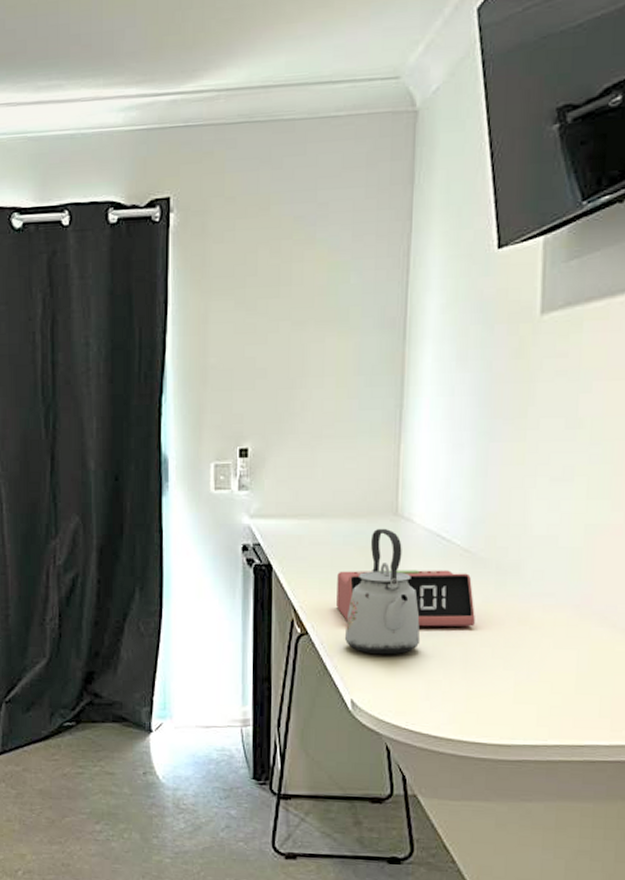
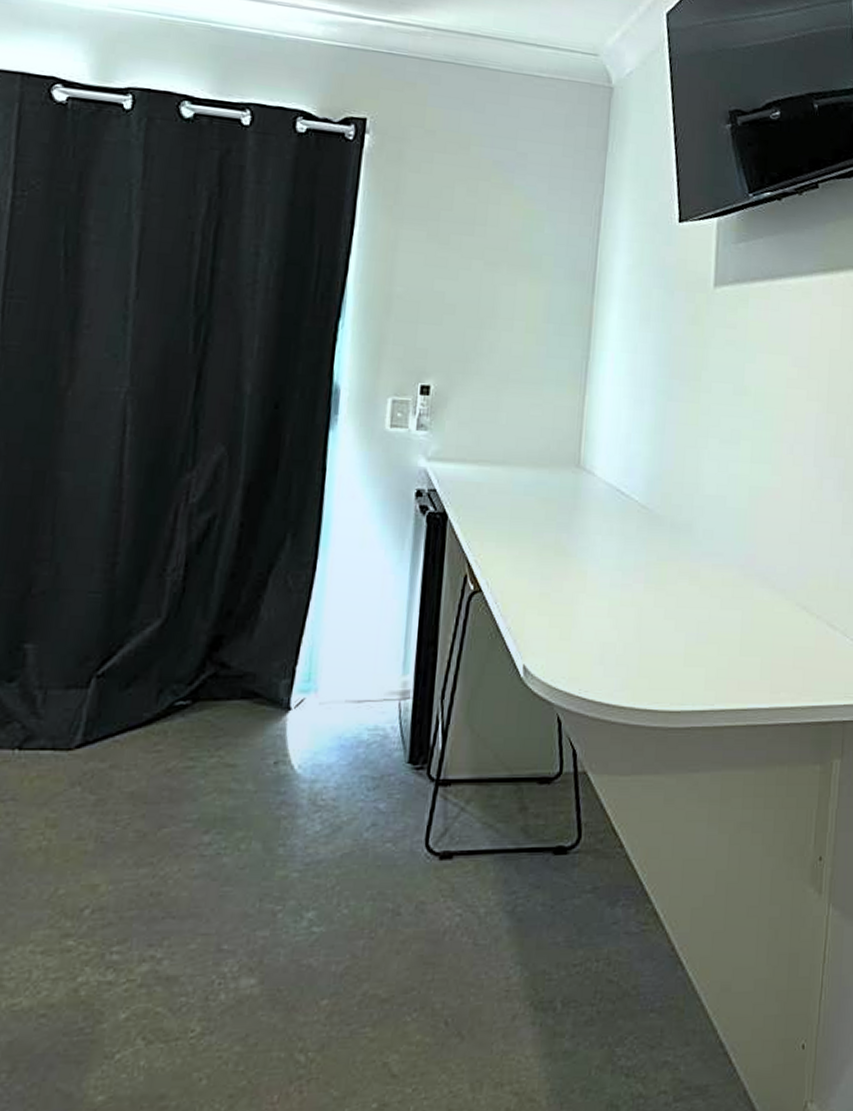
alarm clock: present [336,570,475,627] -> none [513,523,650,585]
kettle: present [344,528,421,655] -> none [519,479,597,615]

